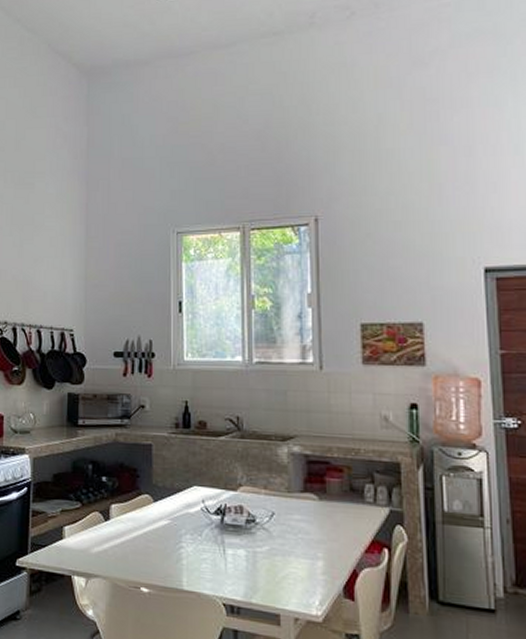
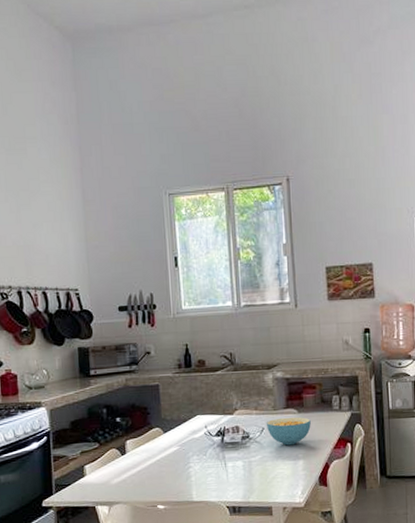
cereal bowl: none [277,503,335,540] -> present [266,417,311,446]

